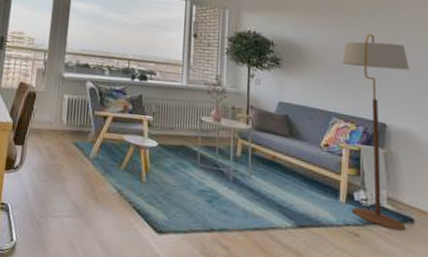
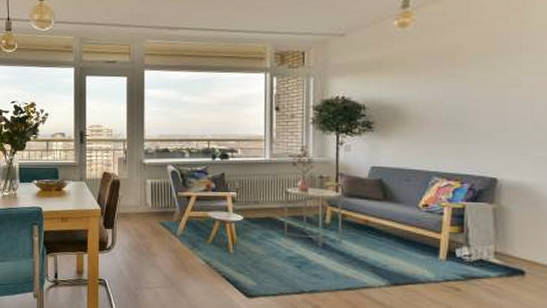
floor lamp: present [342,33,409,231] -> none [446,84,529,283]

